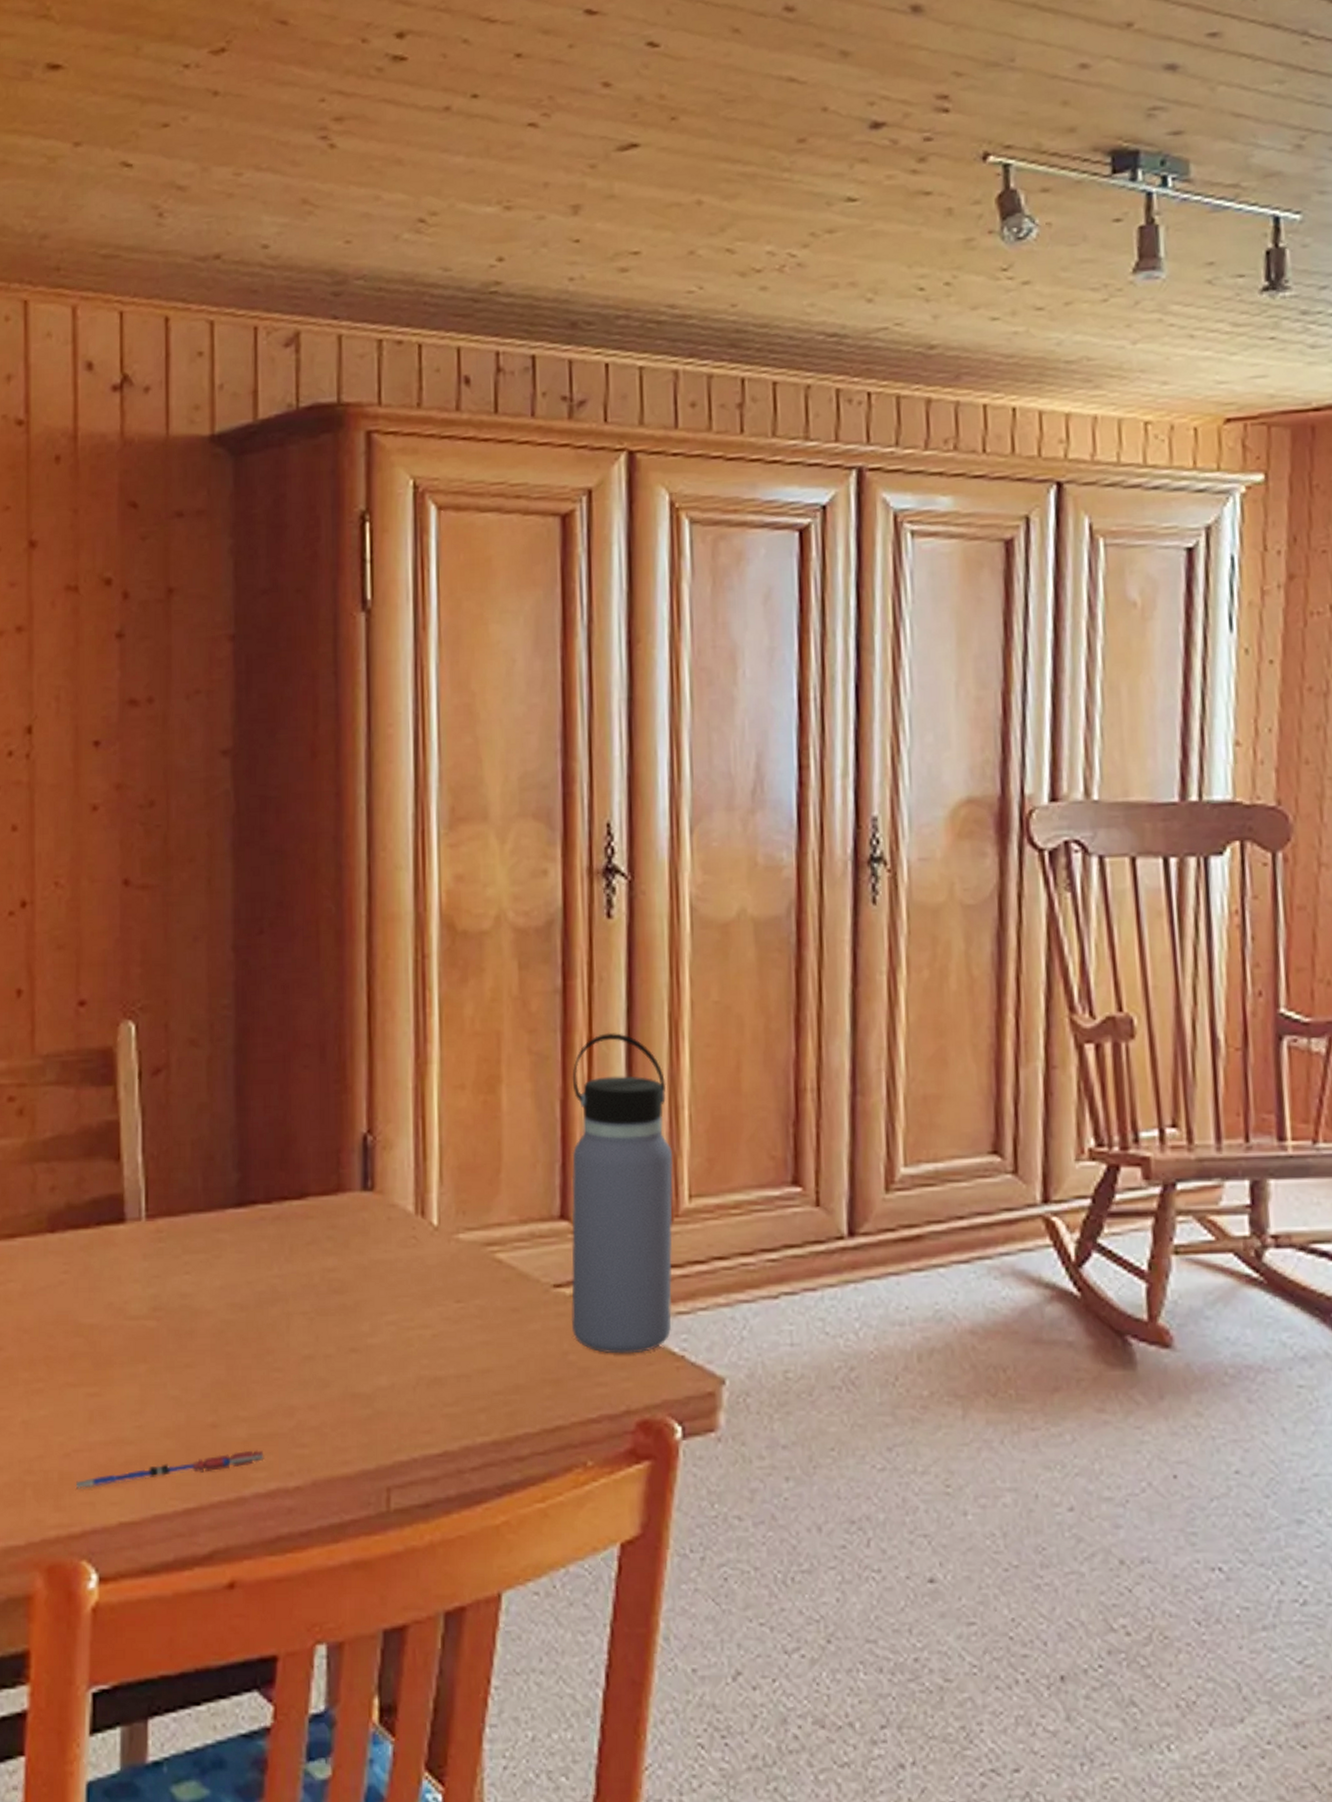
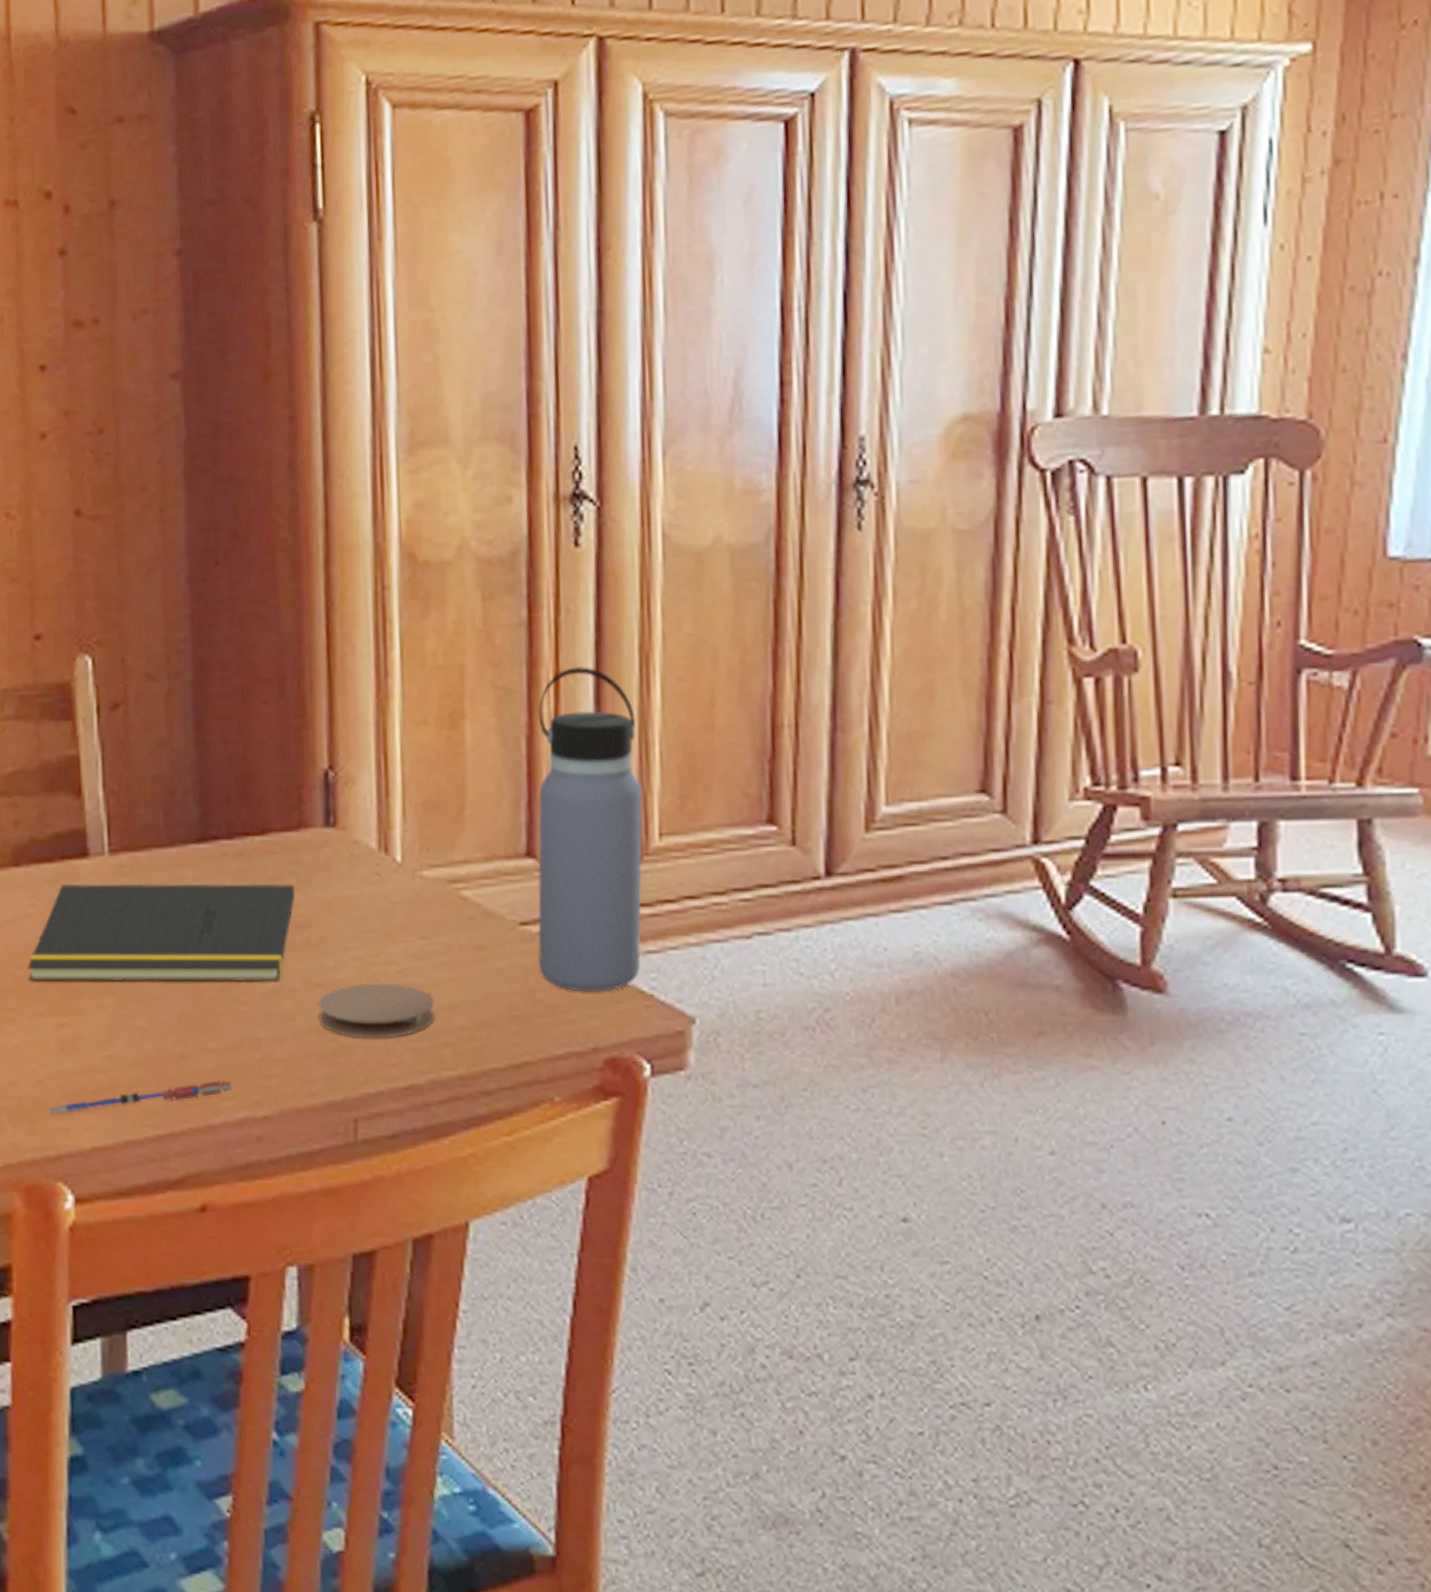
notepad: none [59,1247,332,1350] -> present [27,883,296,983]
coaster: none [353,1347,470,1404] -> present [318,983,436,1038]

